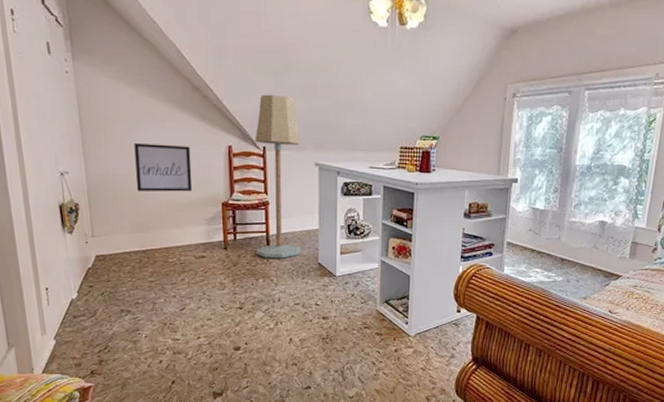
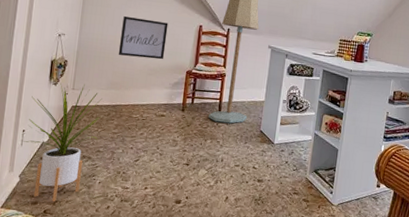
house plant: none [46,229,133,362] -> present [23,82,102,202]

